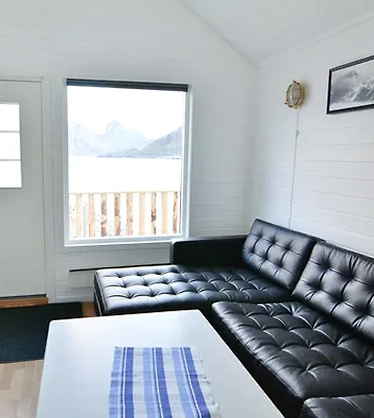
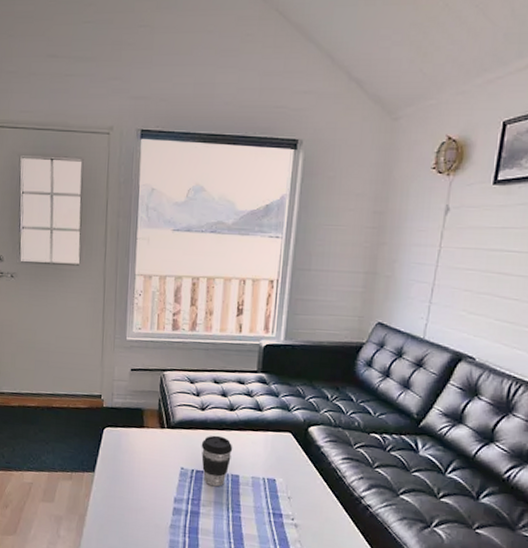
coffee cup: none [130,318,156,359] -> present [201,435,233,487]

